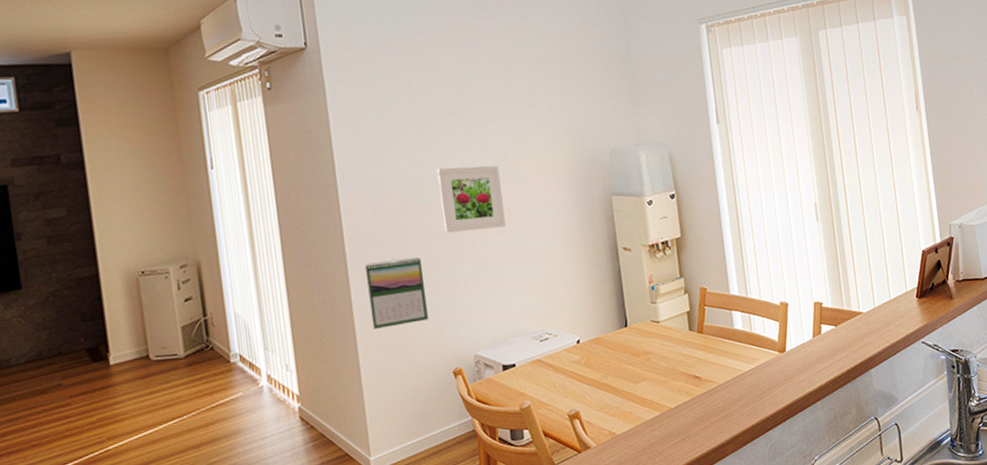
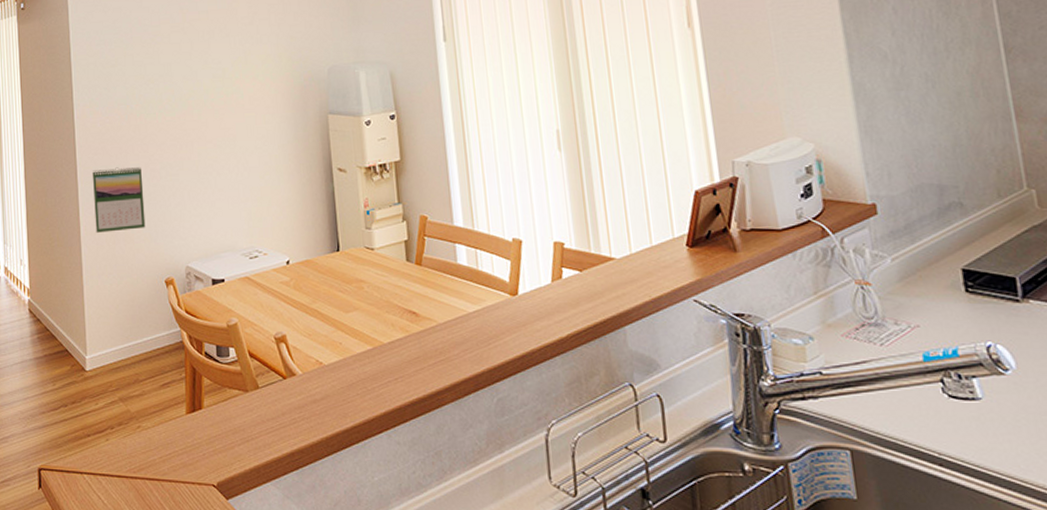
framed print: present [437,165,506,234] -> none [160,81,222,146]

